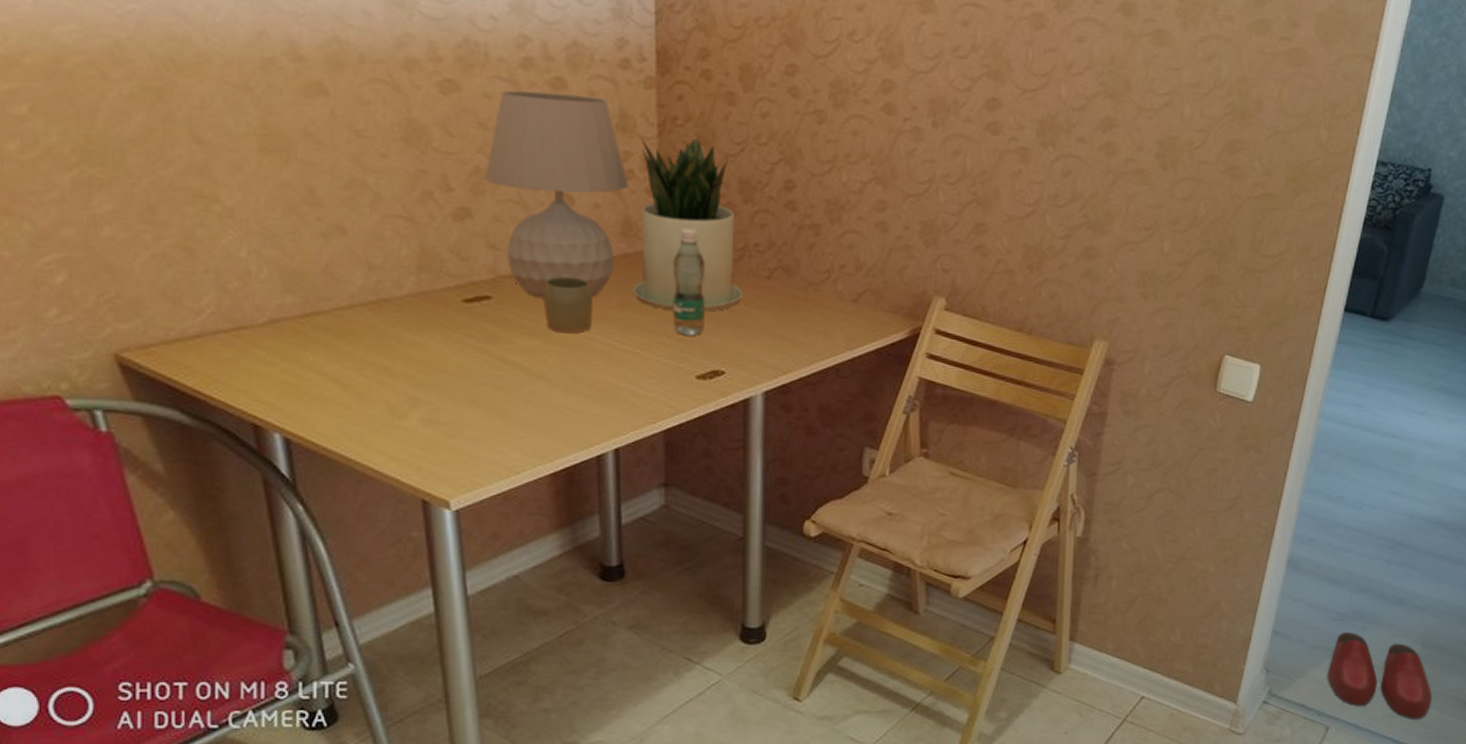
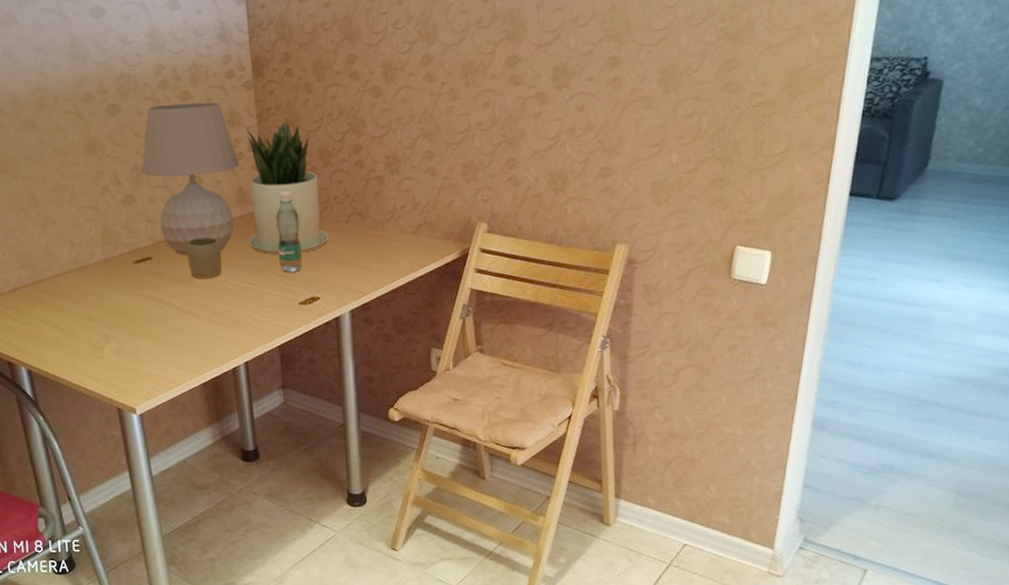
slippers: present [1327,632,1433,719] -> none [861,484,972,562]

